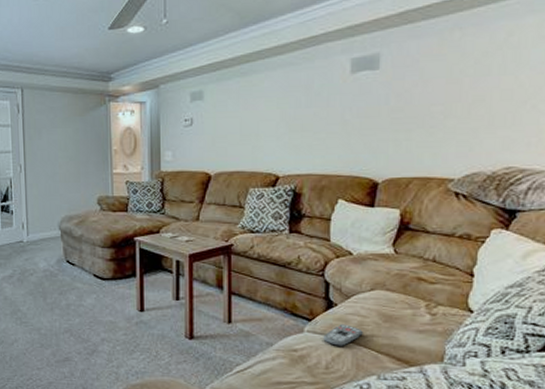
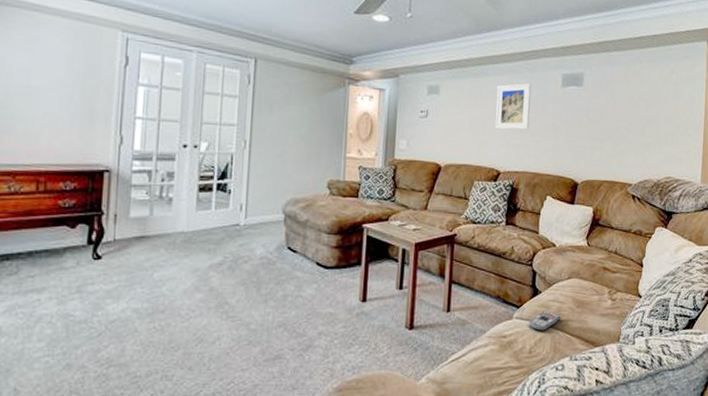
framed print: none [269,74,312,130] -> present [495,82,531,130]

